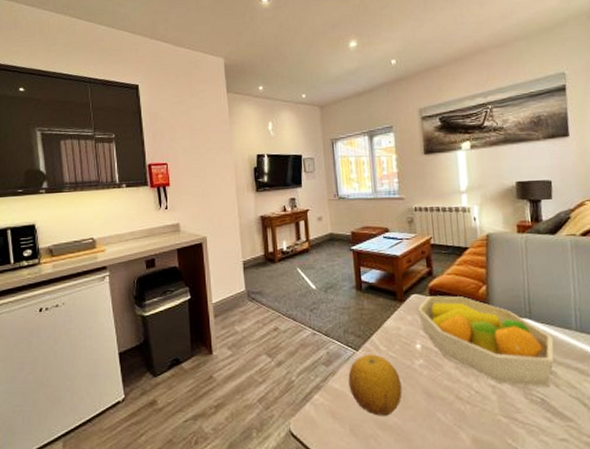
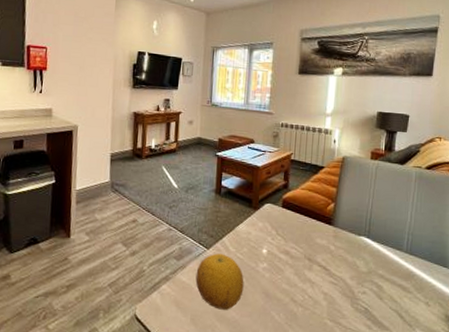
fruit bowl: present [417,295,554,388] -> none [269,207,385,299]

